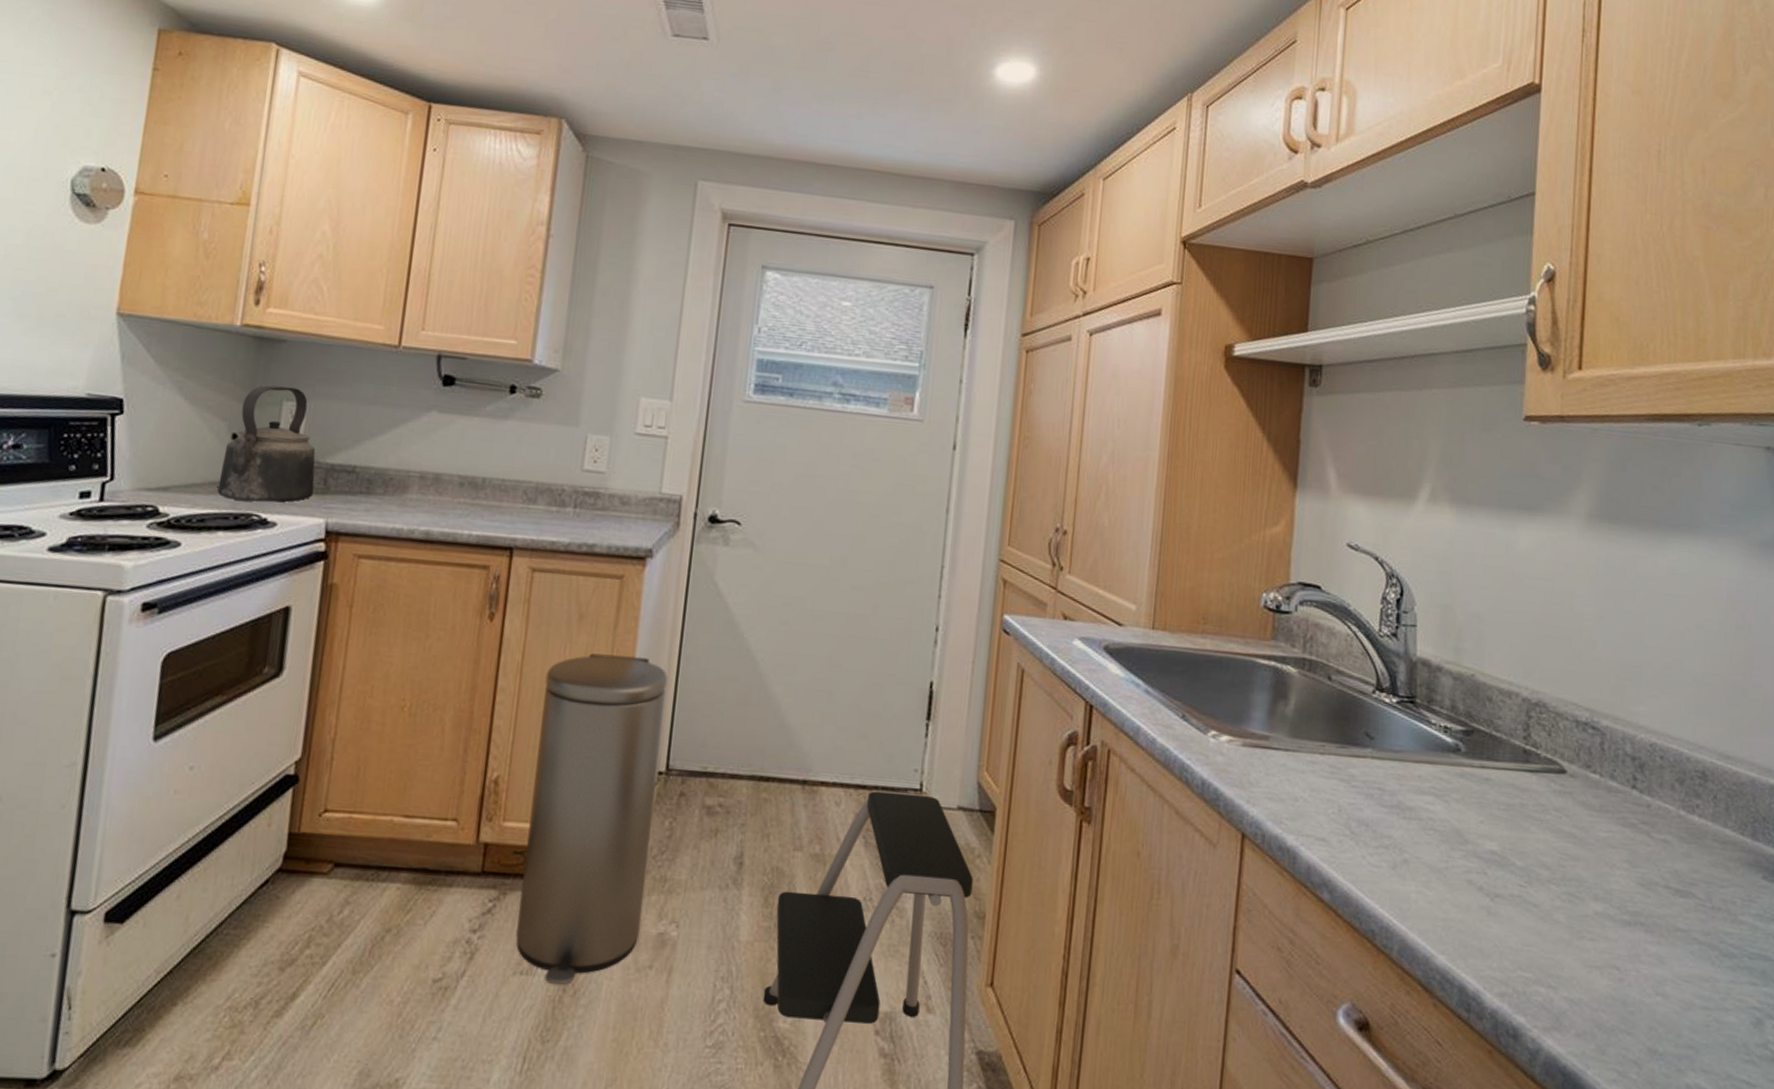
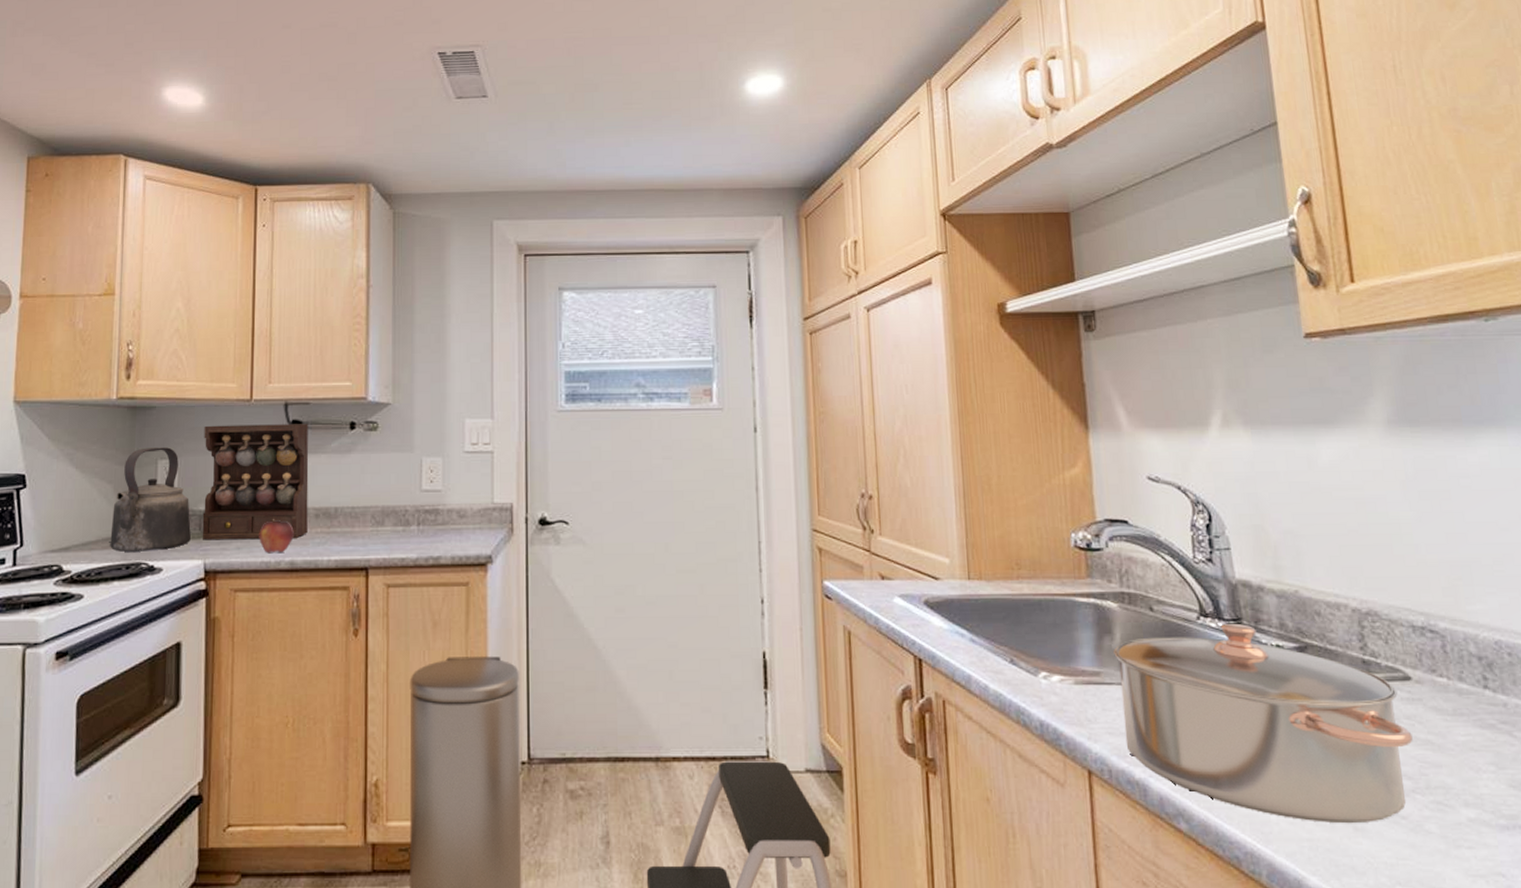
spice rack: none [327,369,463,506] -> present [202,424,309,540]
fruit: none [392,482,434,520] -> present [259,519,294,554]
cooking pot: none [1283,699,1558,908] -> present [1114,623,1413,824]

